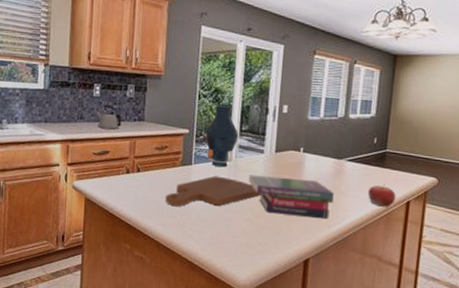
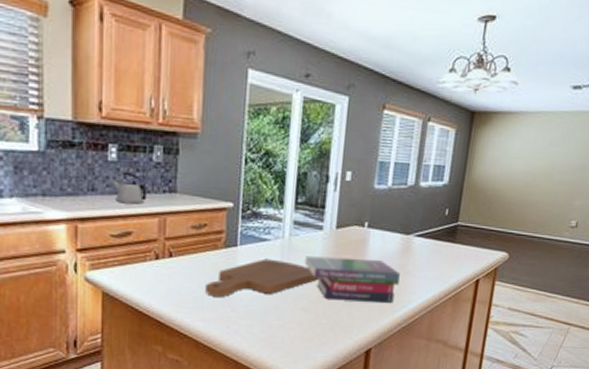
vase: present [204,106,239,168] -> none [253,172,294,248]
fruit: present [368,184,396,207] -> none [436,261,466,287]

